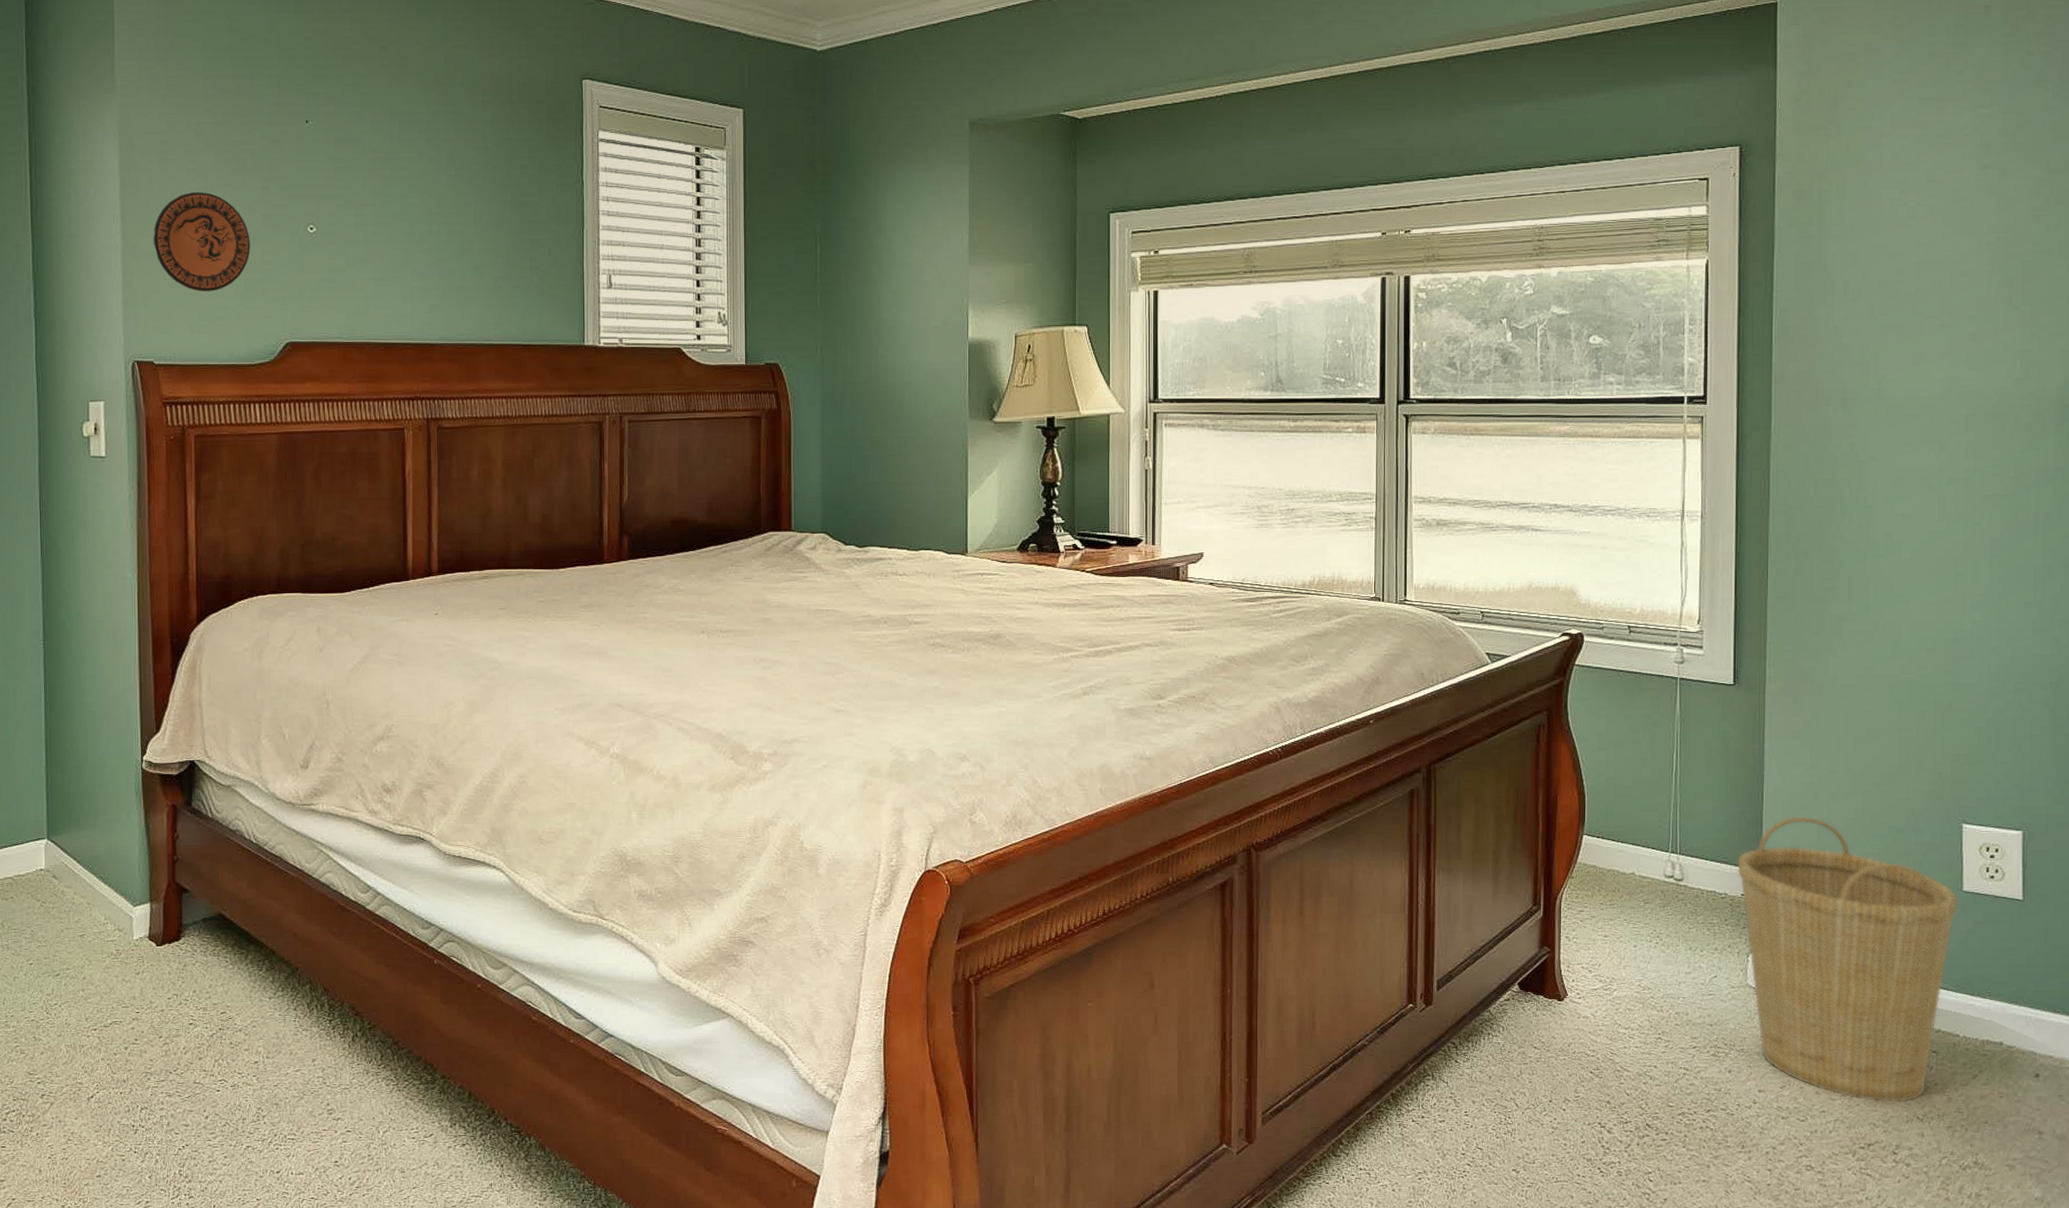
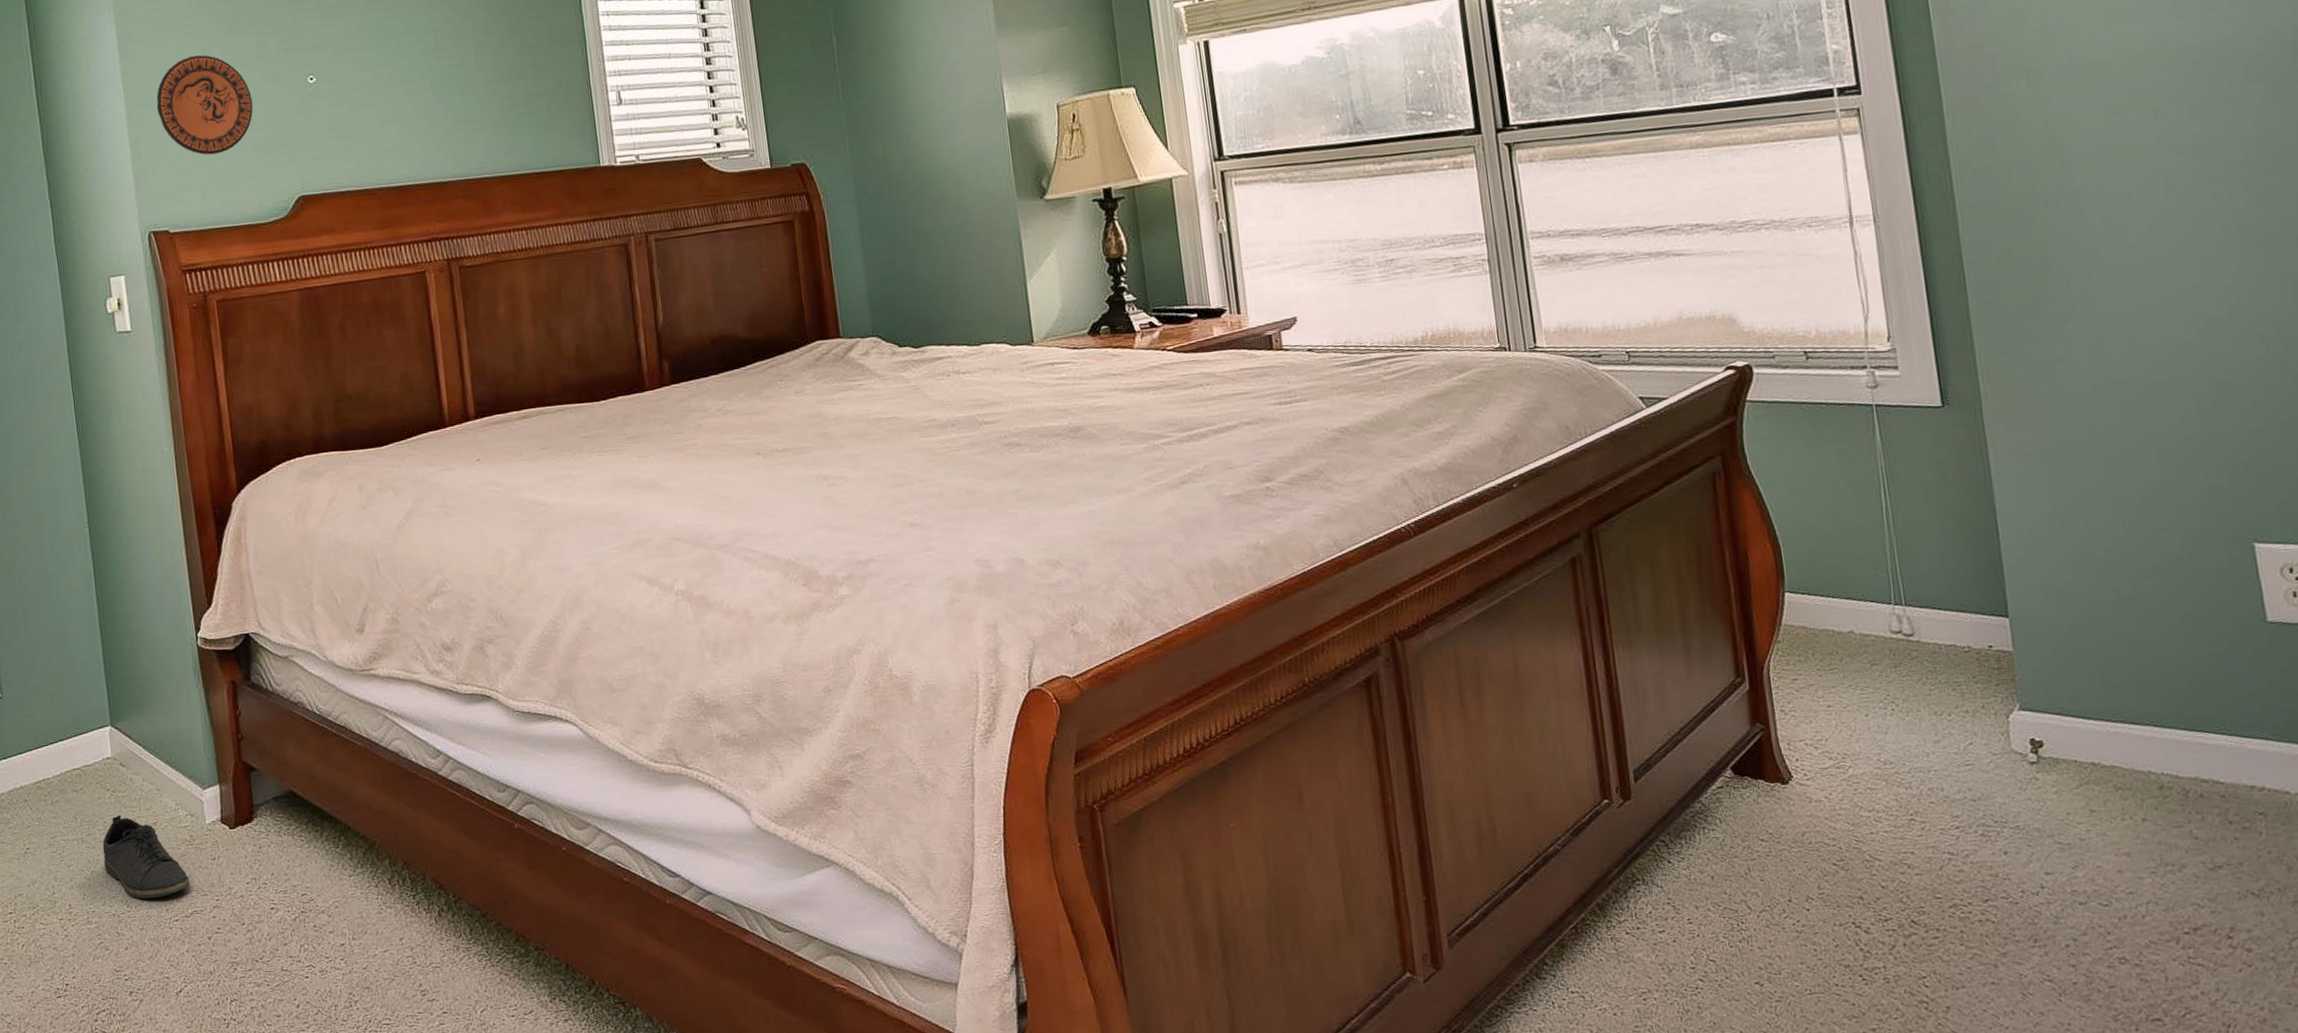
shoe: none [27,925,112,1008] -> present [102,814,190,899]
basket: present [1737,816,1957,1103] -> none [1977,549,2263,878]

